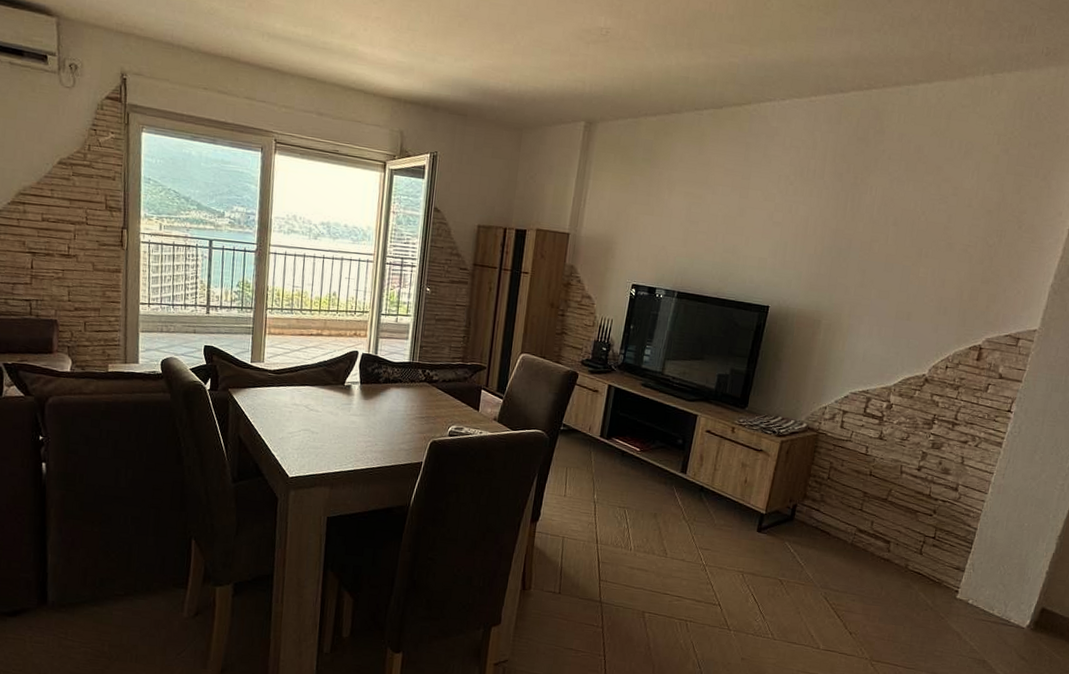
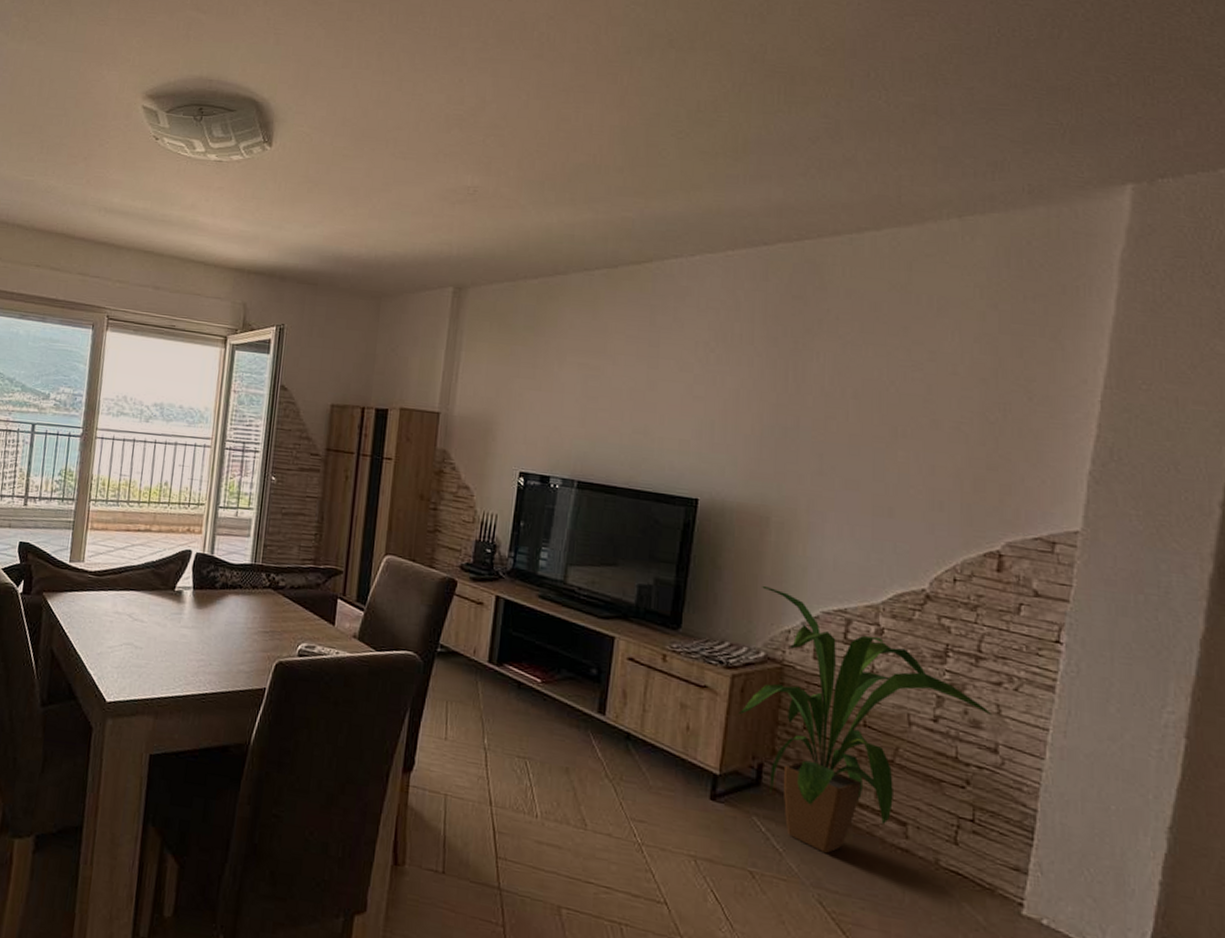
house plant: none [782,374,958,565] -> present [737,586,993,854]

